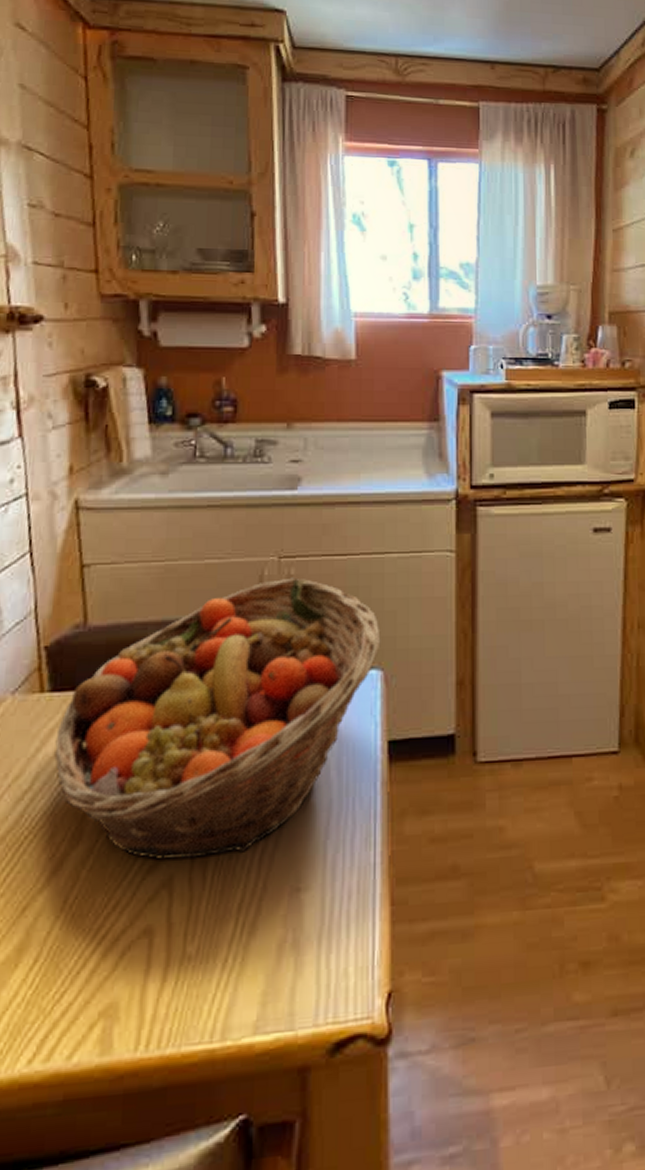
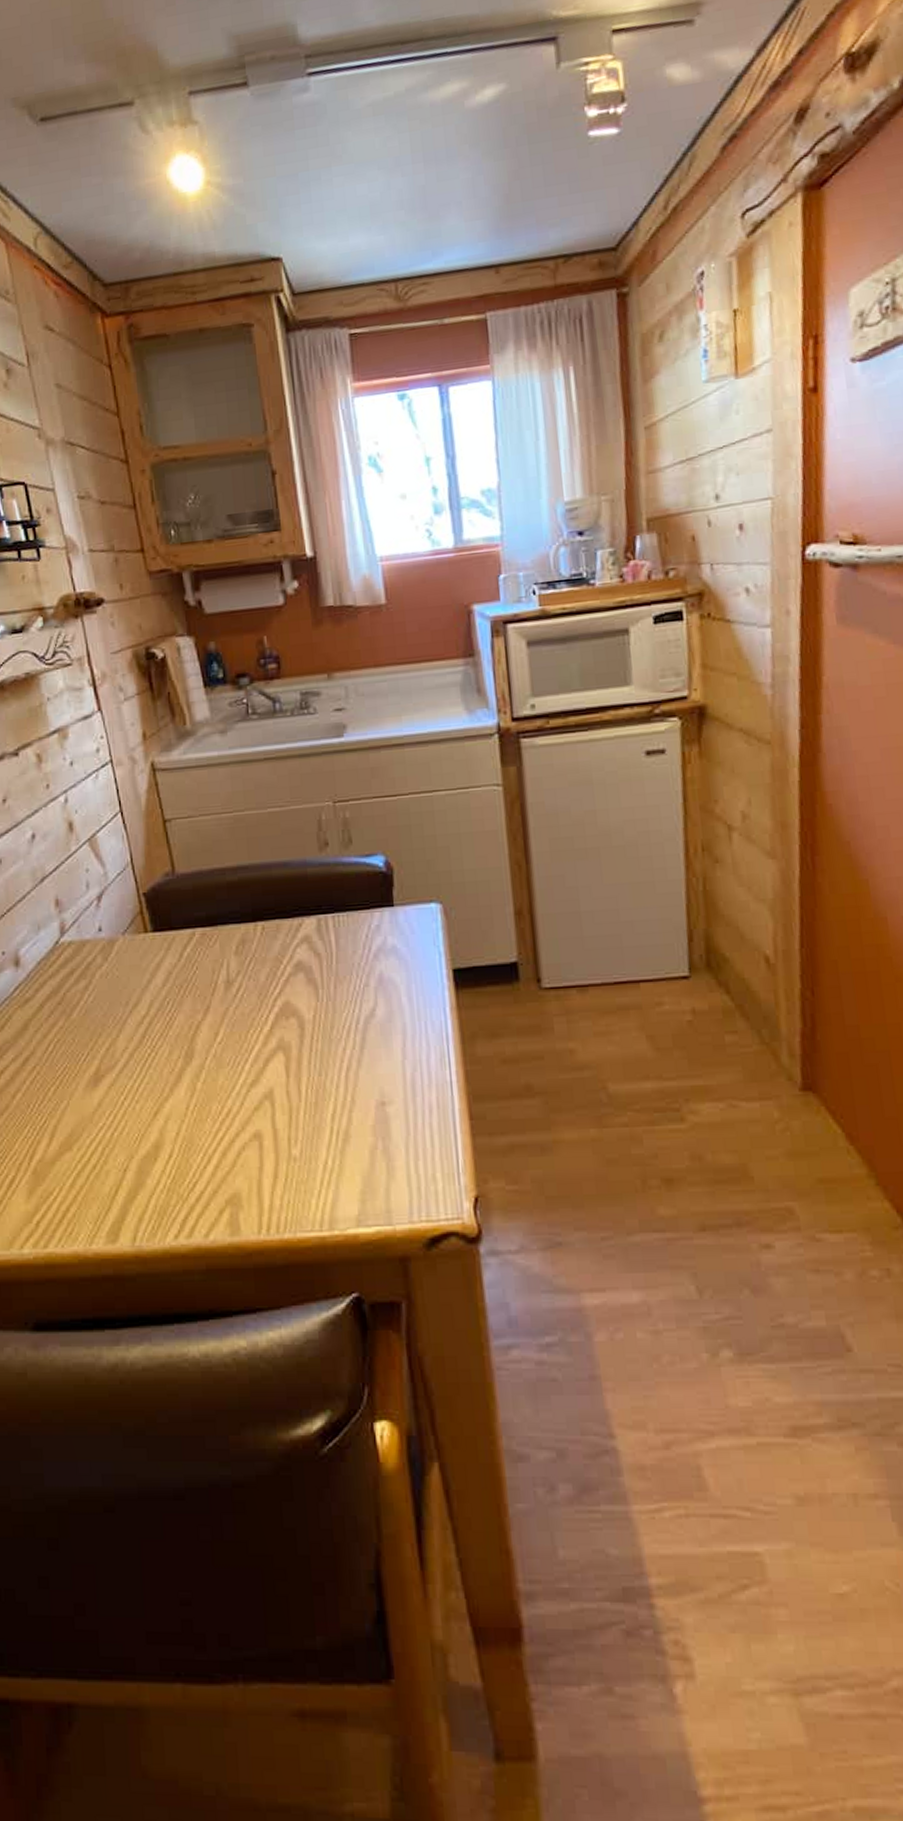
fruit basket: present [54,577,381,860] -> none [162,820,437,1075]

